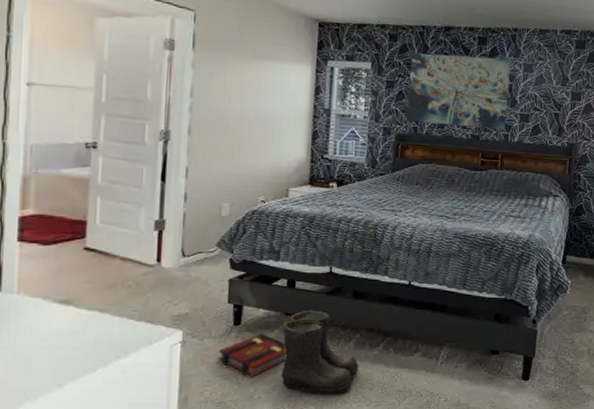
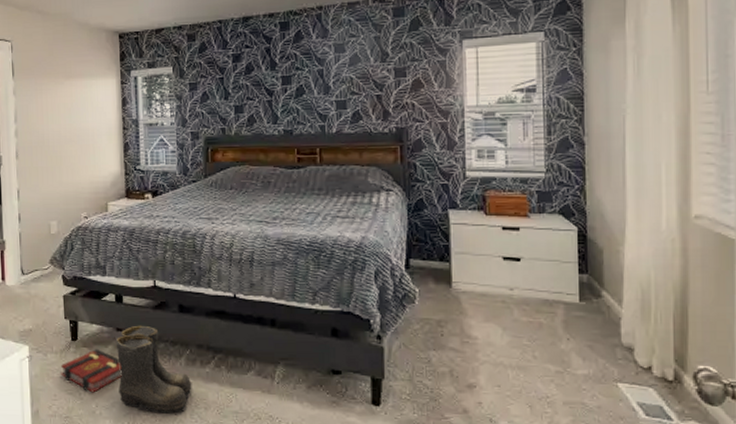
wall art: present [406,53,511,130] -> none [211,41,321,123]

